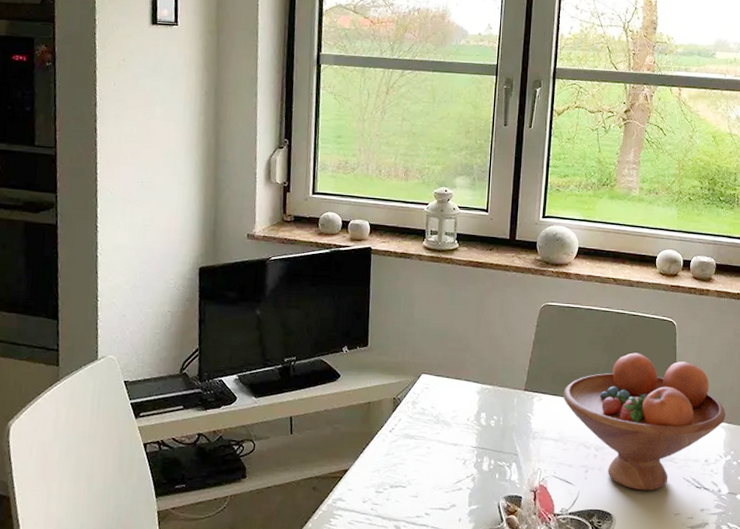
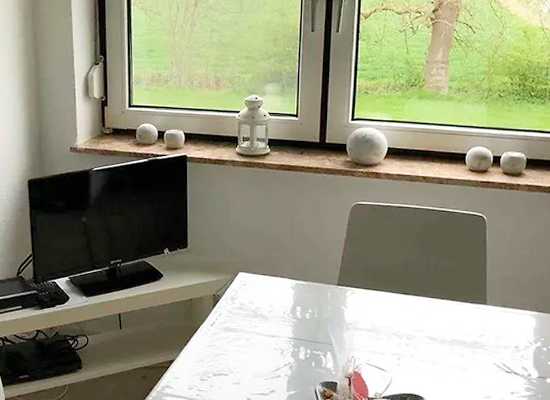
fruit bowl: present [563,352,726,491] -> none [375,247,536,376]

